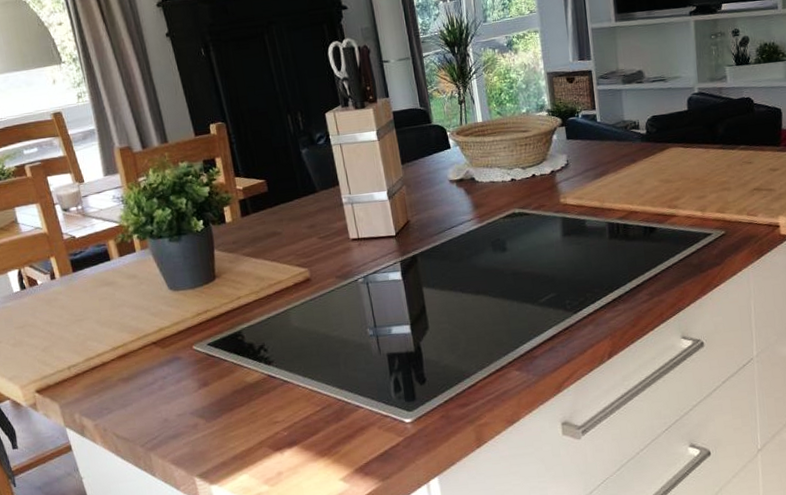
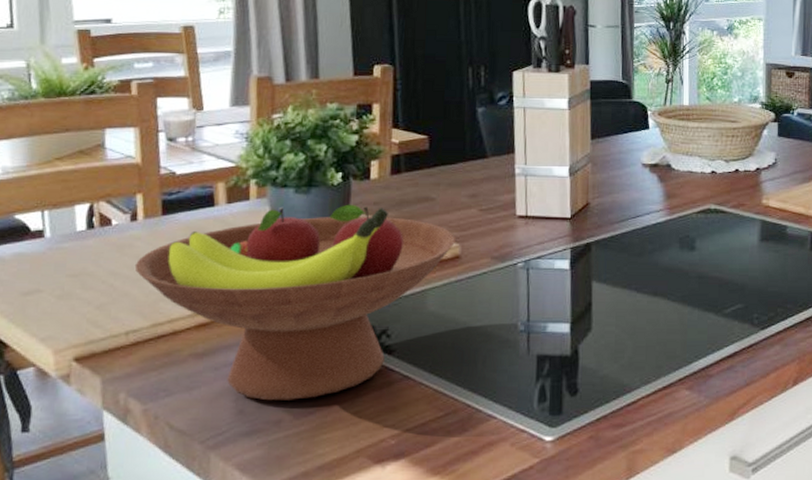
fruit bowl: none [62,245,304,410] -> present [134,204,455,401]

